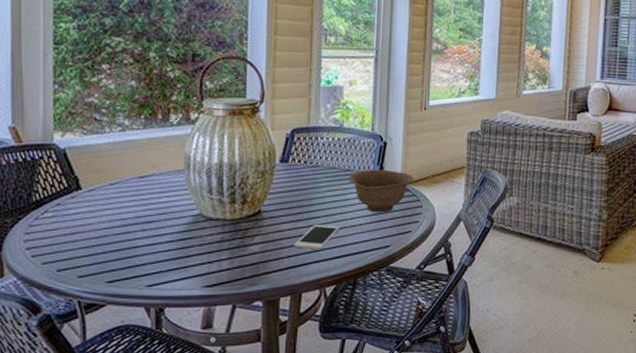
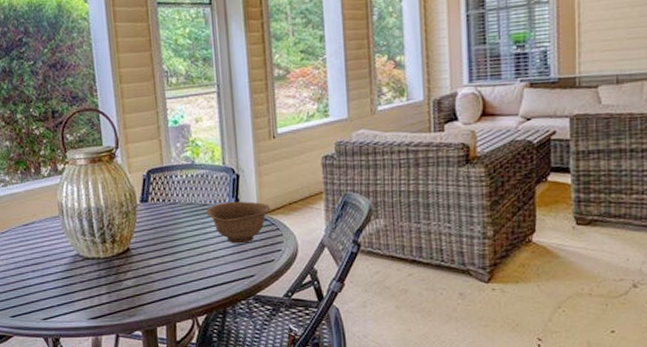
cell phone: present [294,224,341,250] -> none [163,257,205,282]

